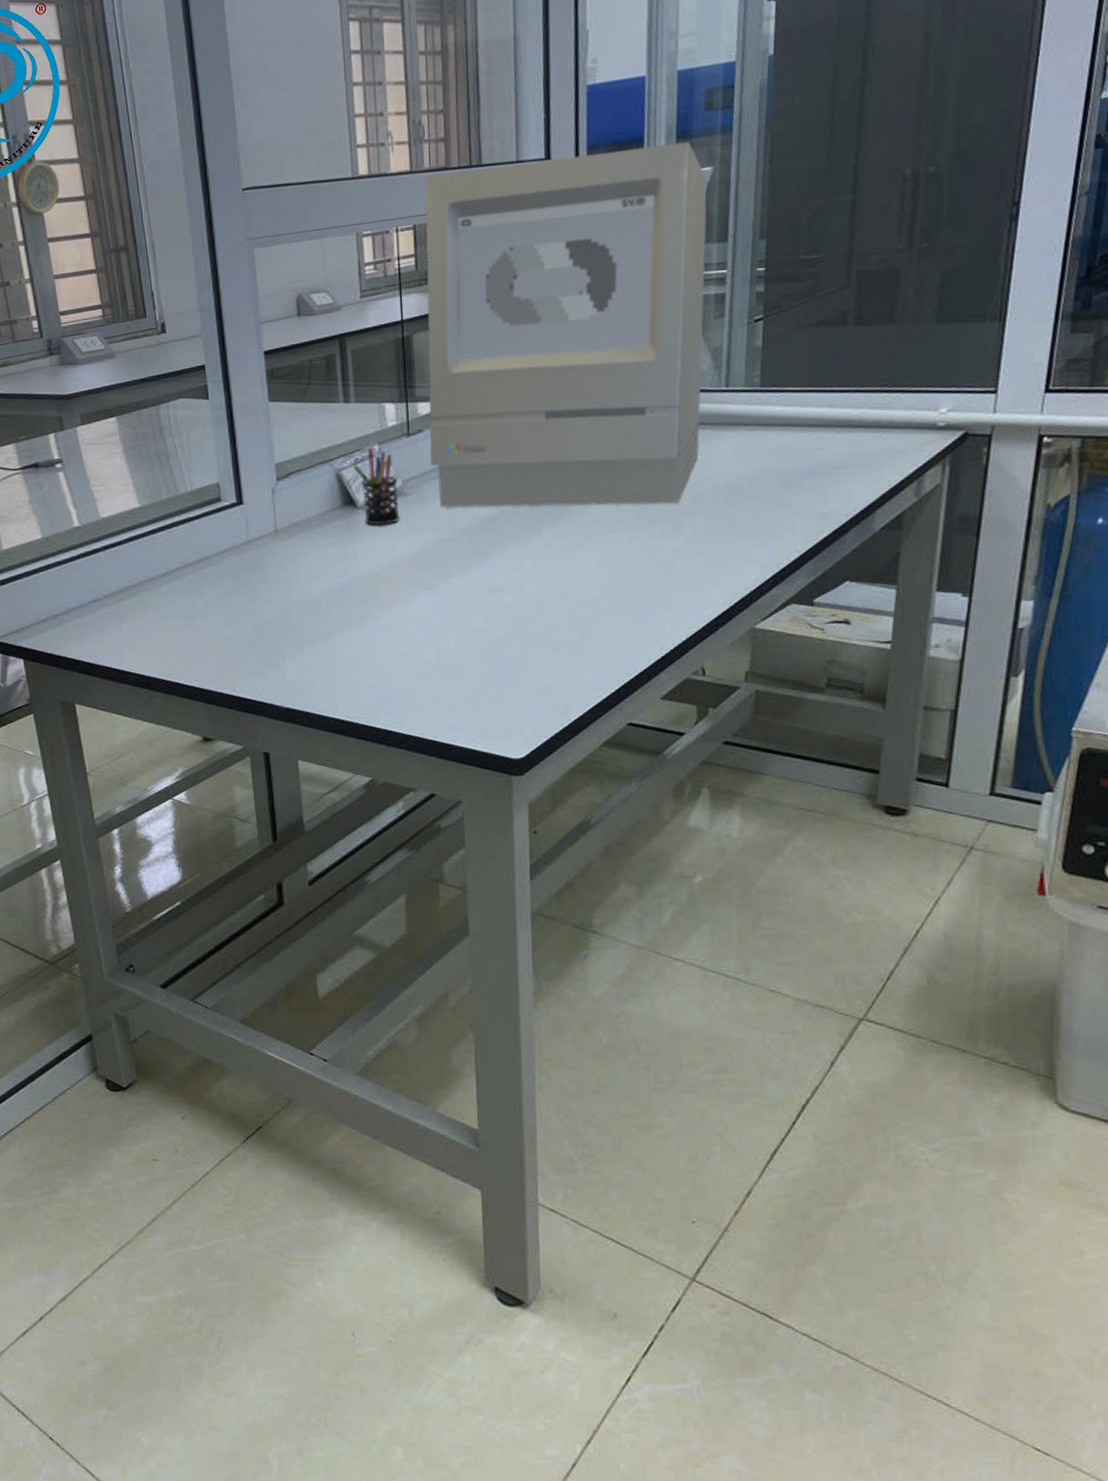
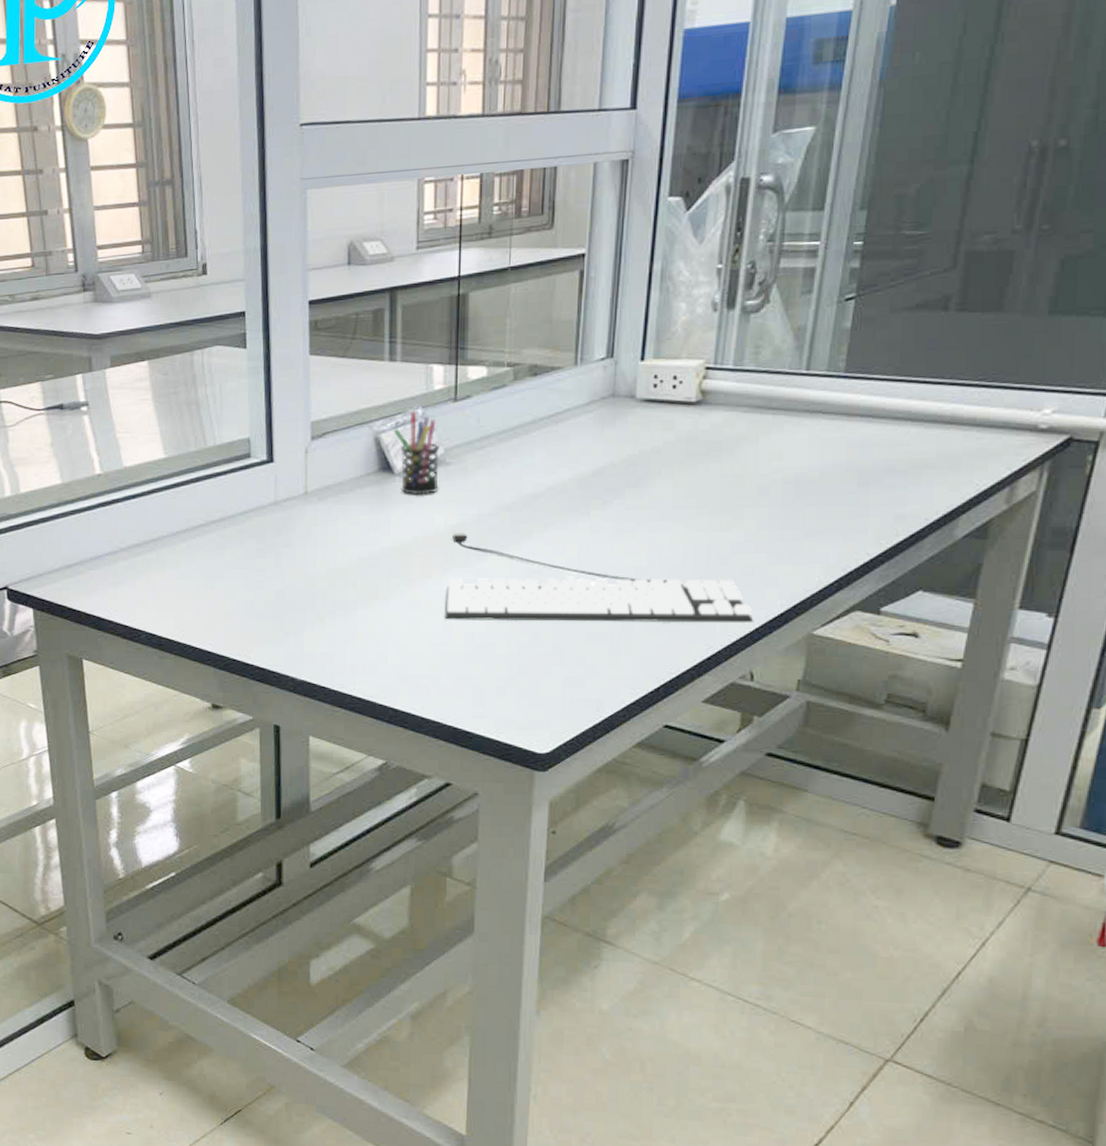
keyboard: none [415,557,701,641] -> present [445,532,754,623]
all-in-one computer: present [425,141,707,508] -> none [477,97,807,494]

